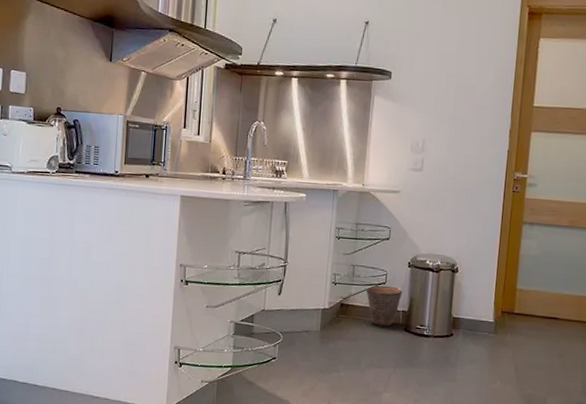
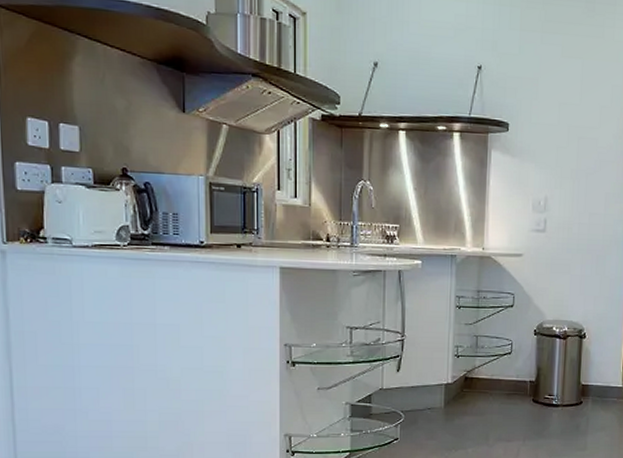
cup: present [365,285,403,327] -> none [490,355,529,398]

